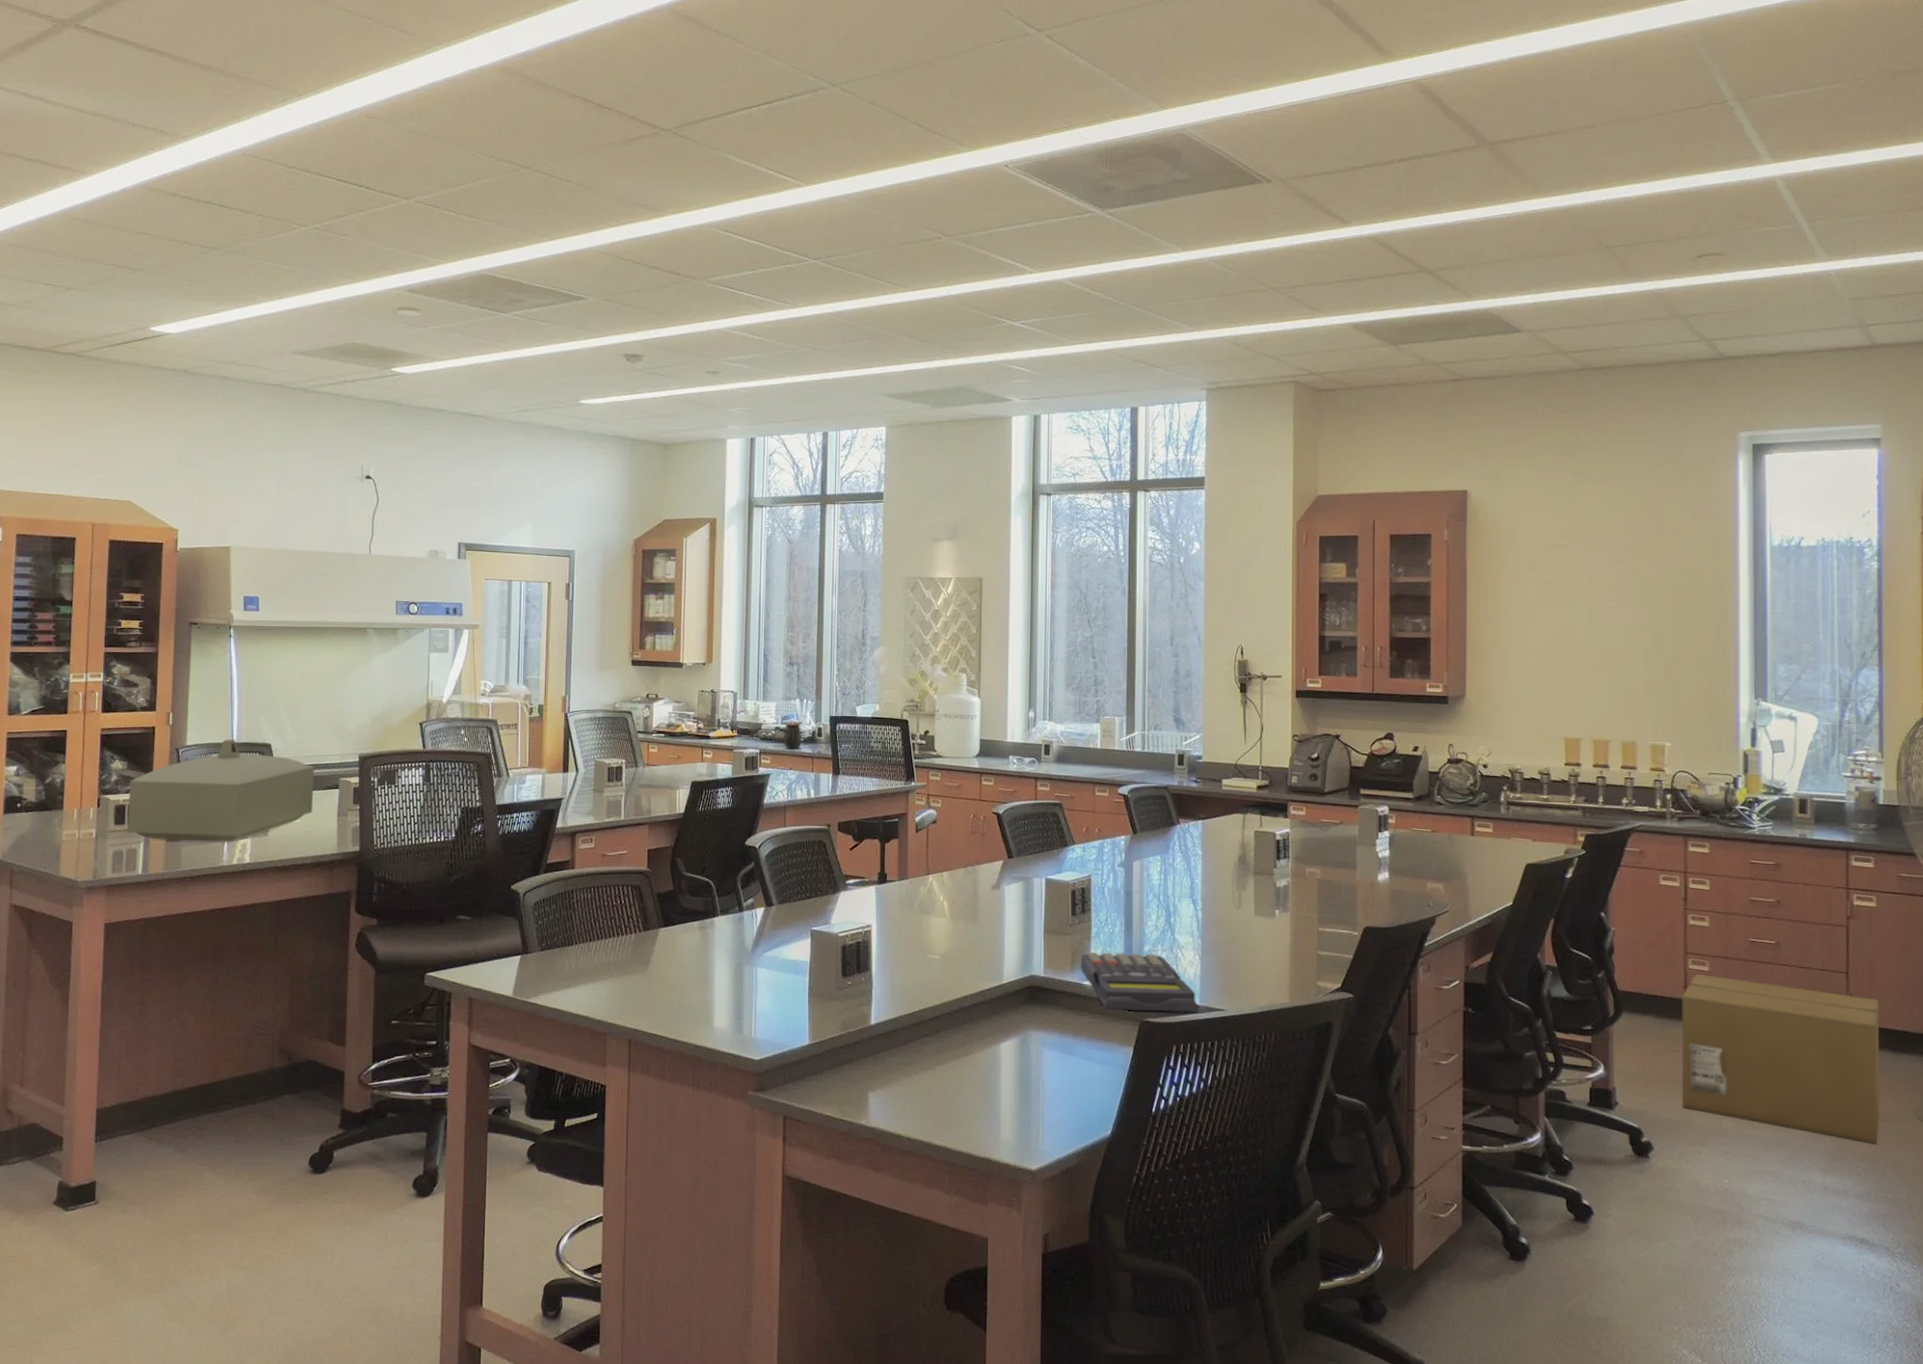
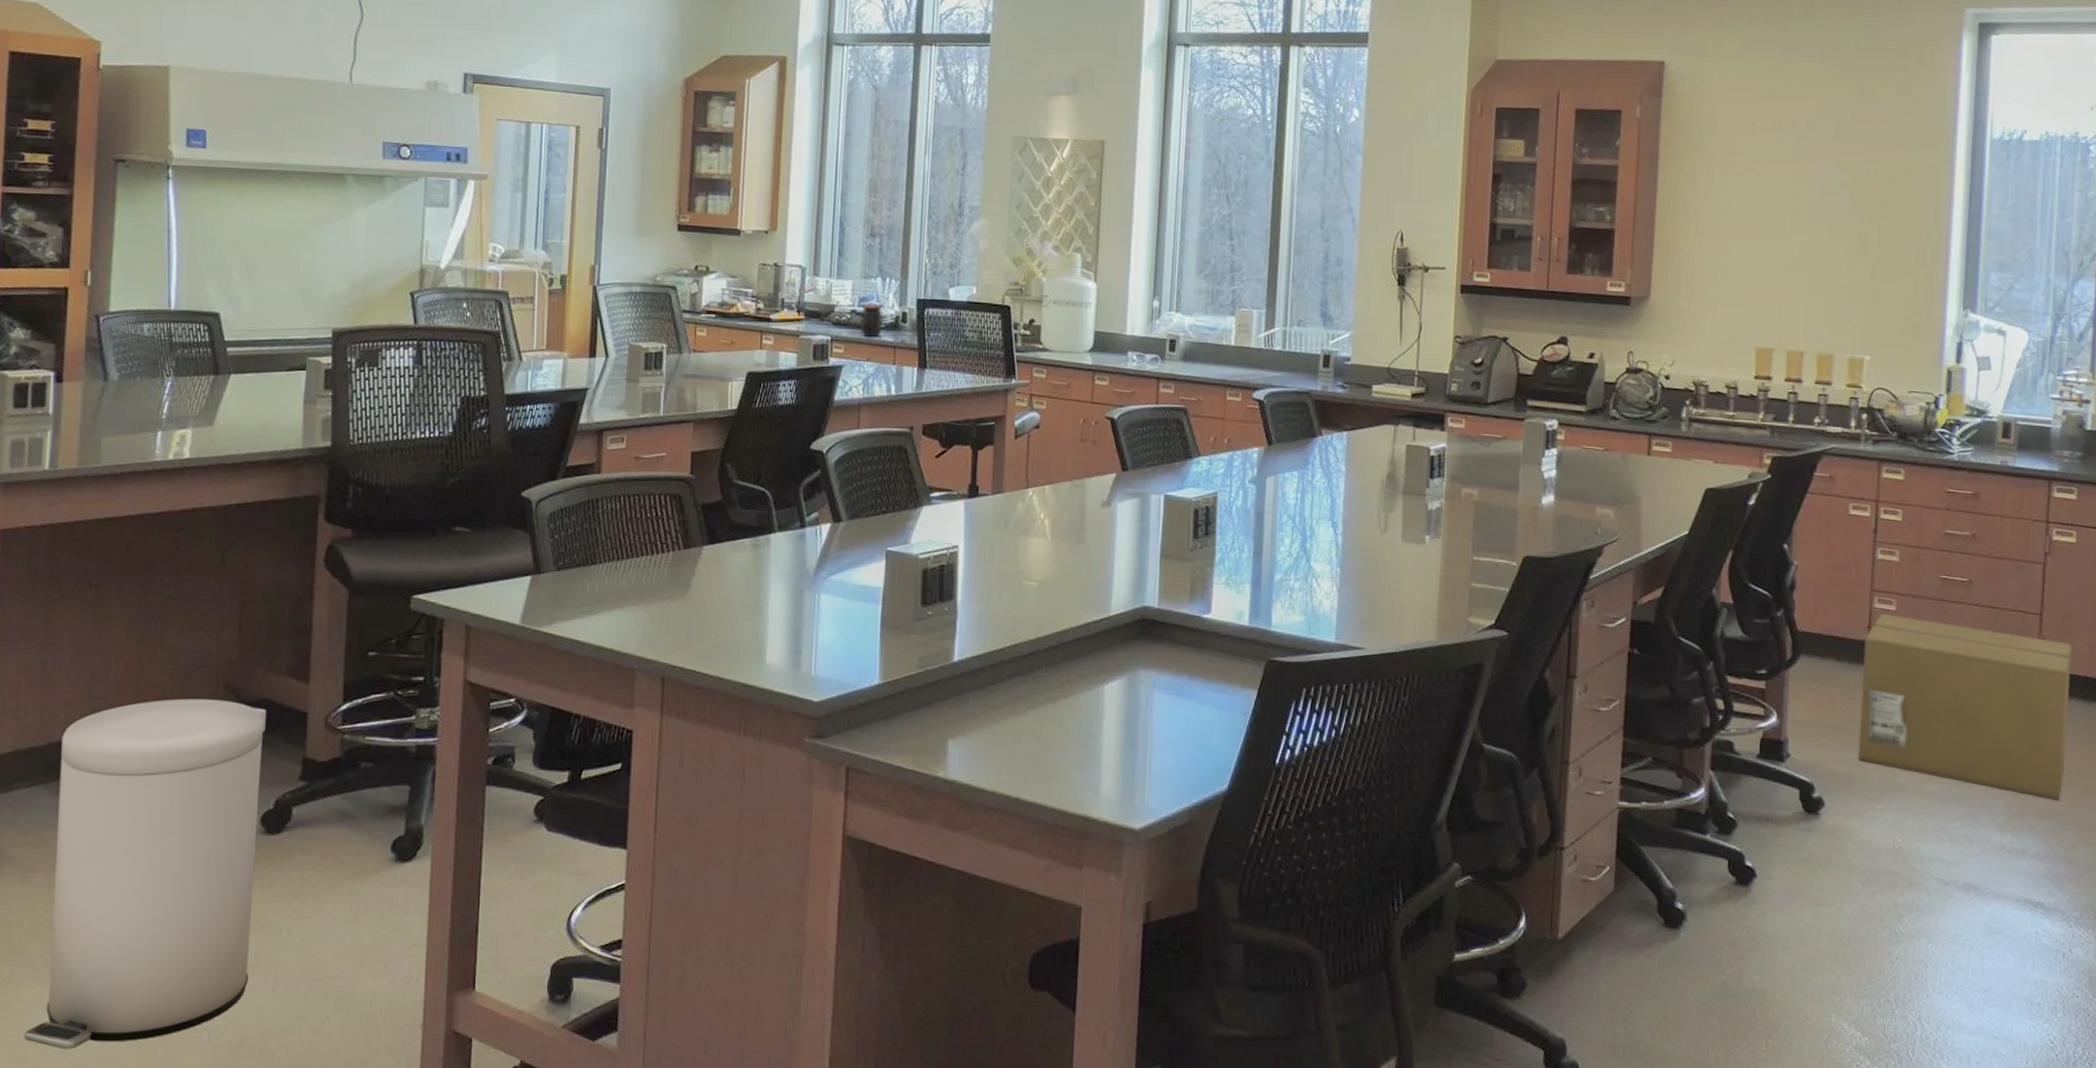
pedal bin: none [126,1061,312,1354] -> present [24,699,266,1050]
container: present [127,739,314,842] -> none [31,305,275,432]
calculator: present [1080,952,1199,1012] -> none [1200,581,1334,651]

